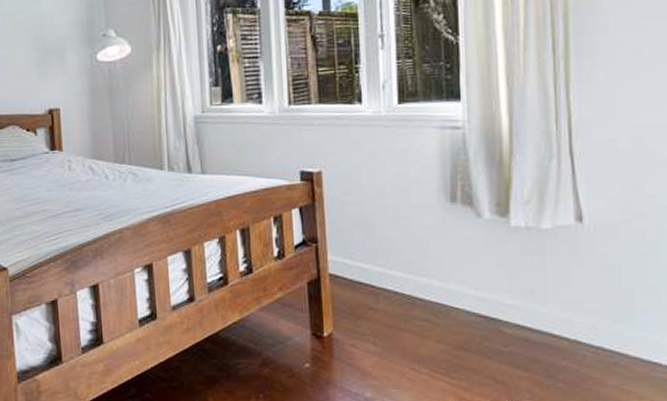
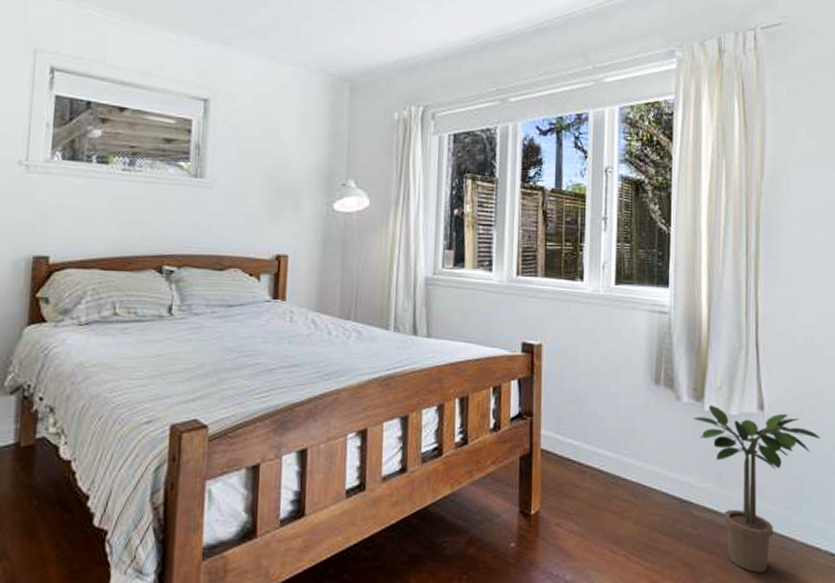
potted plant: none [498,220,656,389] -> present [693,405,821,573]

